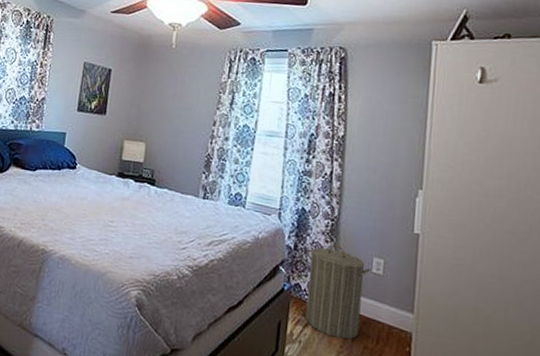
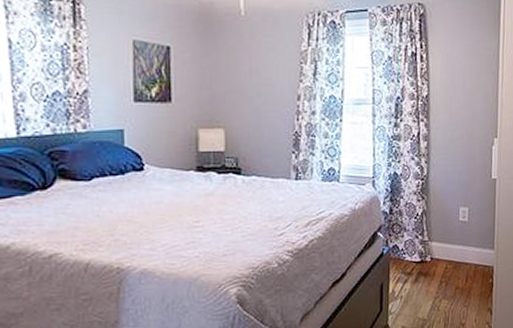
laundry hamper: present [305,244,371,340] -> none [400,202,458,286]

